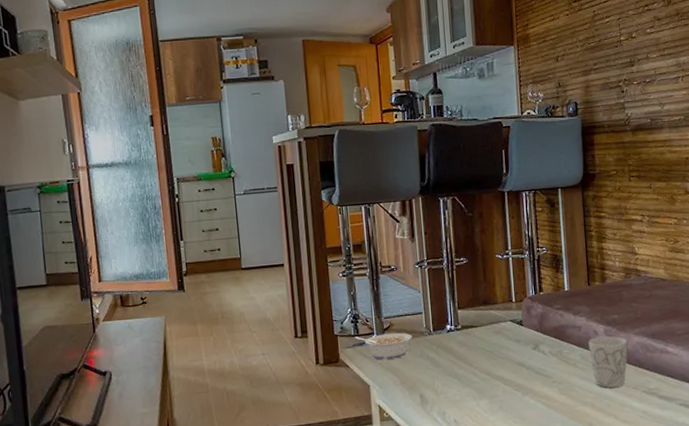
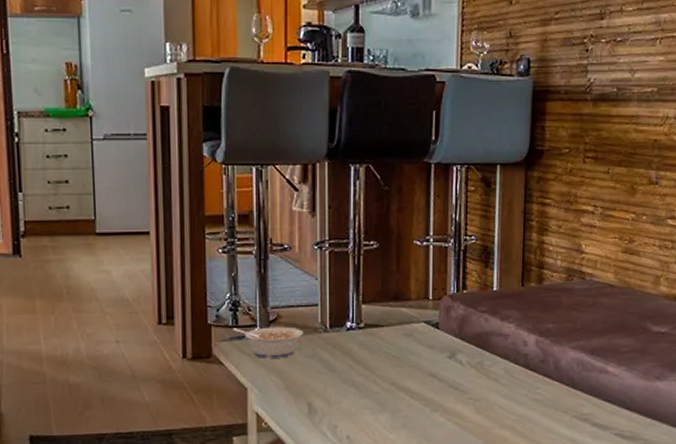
mug: present [588,336,628,388] -> none [515,348,562,409]

